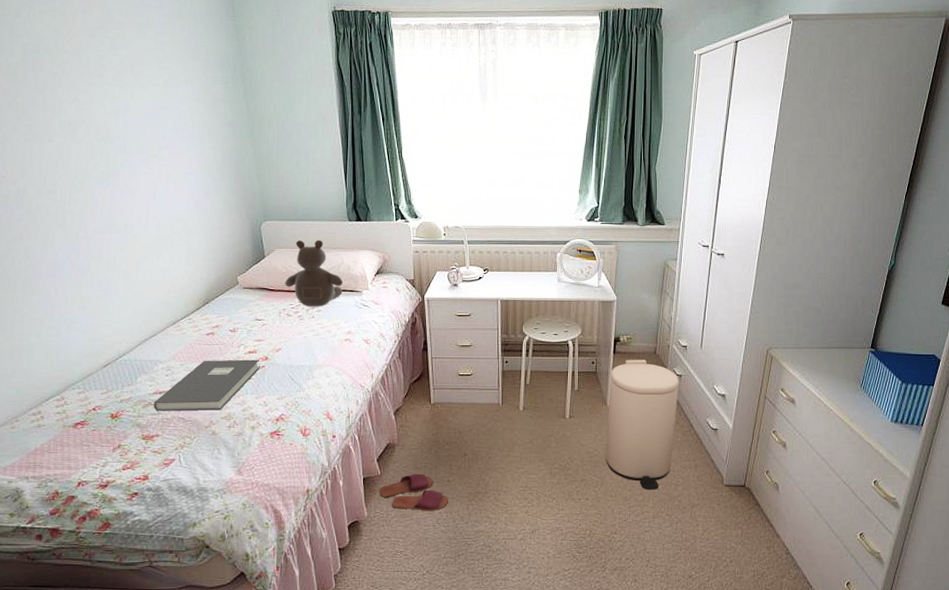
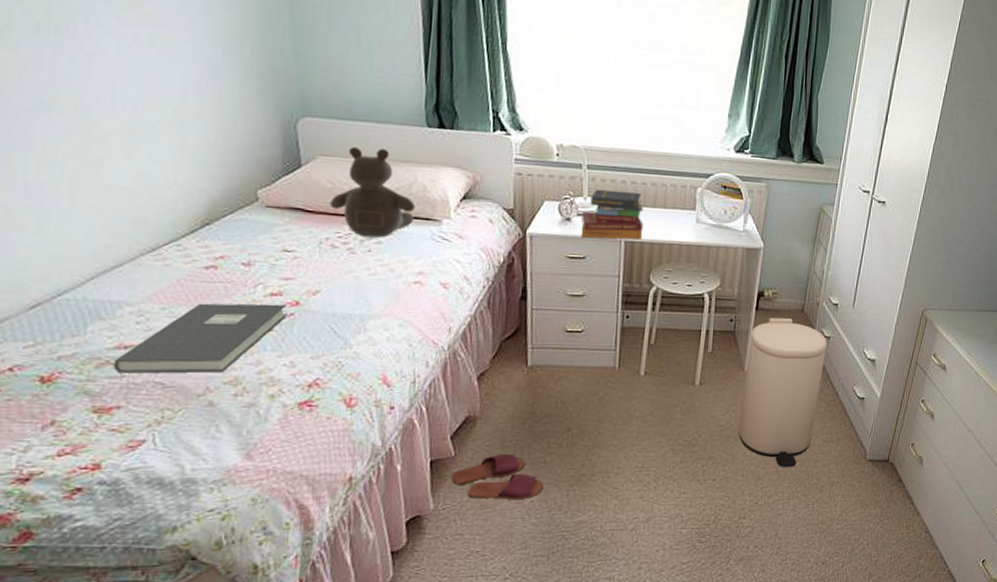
books: none [465,259,515,299] -> present [580,189,644,240]

